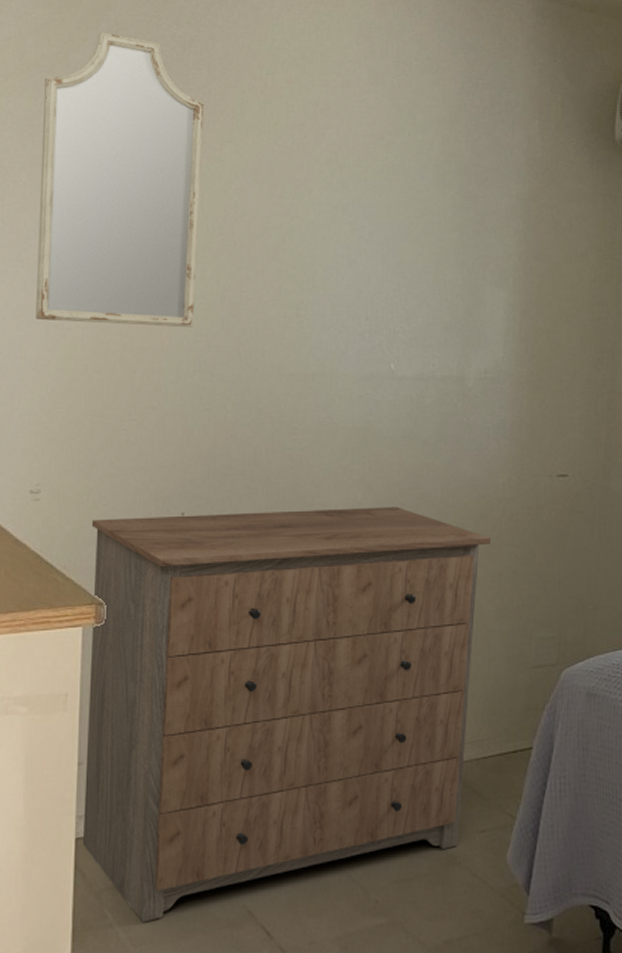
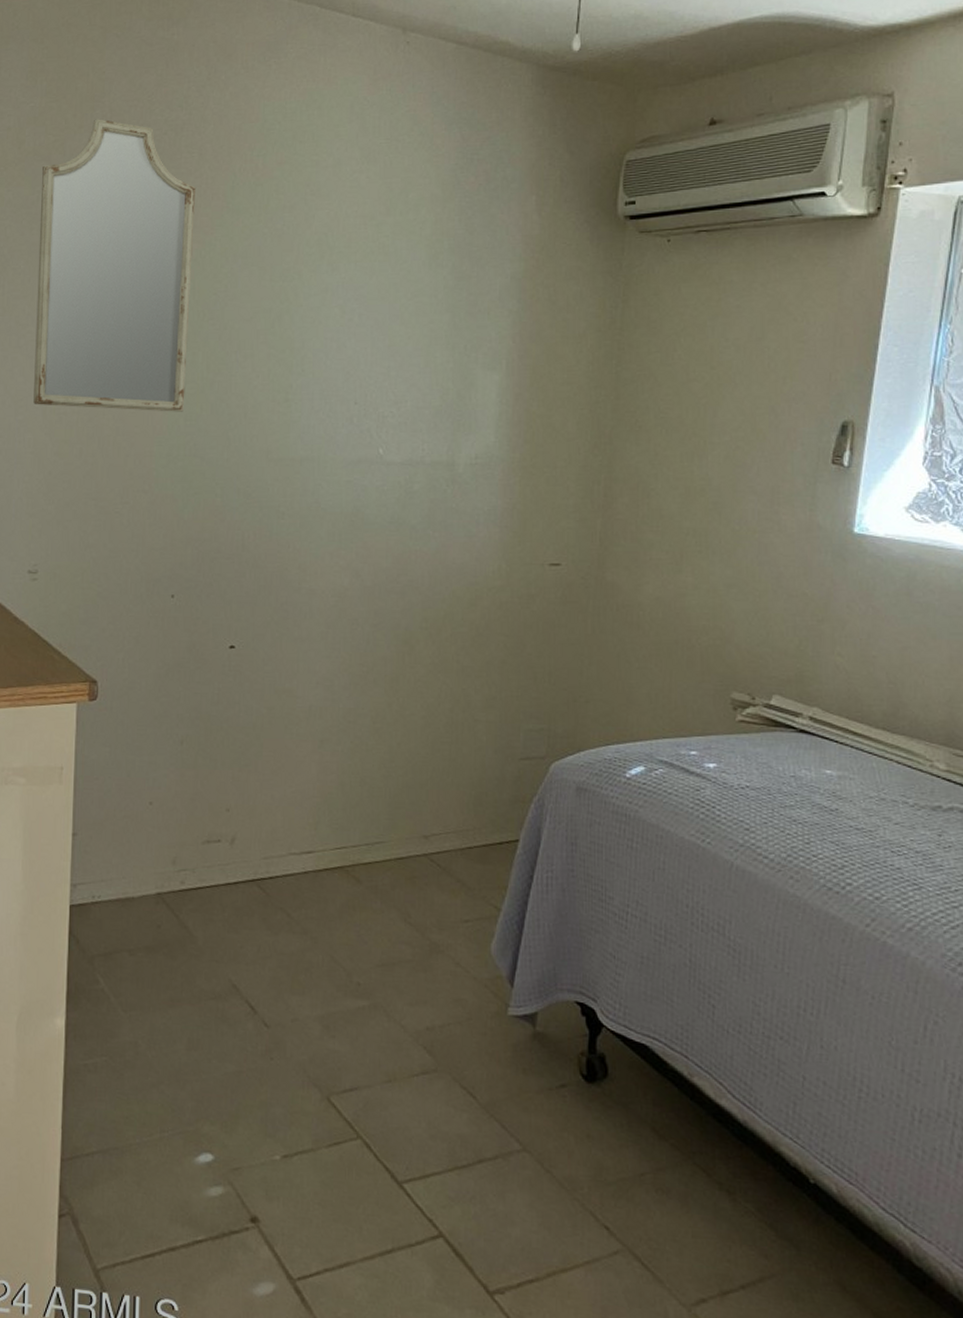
dresser: present [82,507,491,923] -> none [76,593,479,990]

